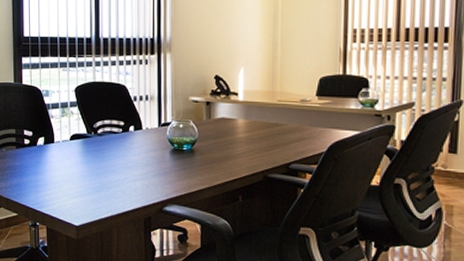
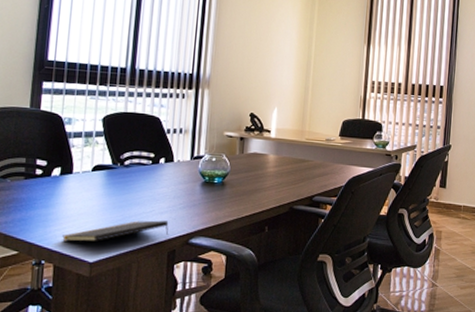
notepad: none [51,187,144,207] -> present [62,220,169,242]

